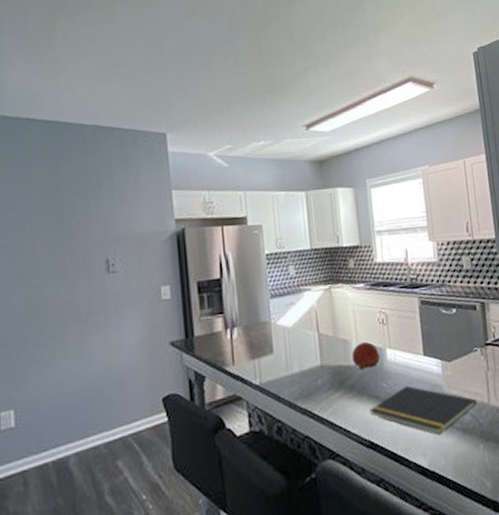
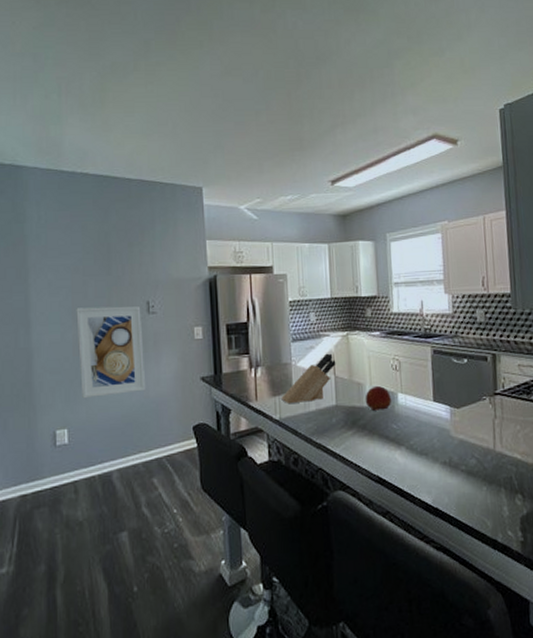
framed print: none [23,265,106,374] -> present [76,306,145,399]
knife block: none [261,308,319,366] -> present [281,353,336,403]
notepad: present [369,385,478,435] -> none [379,428,483,476]

